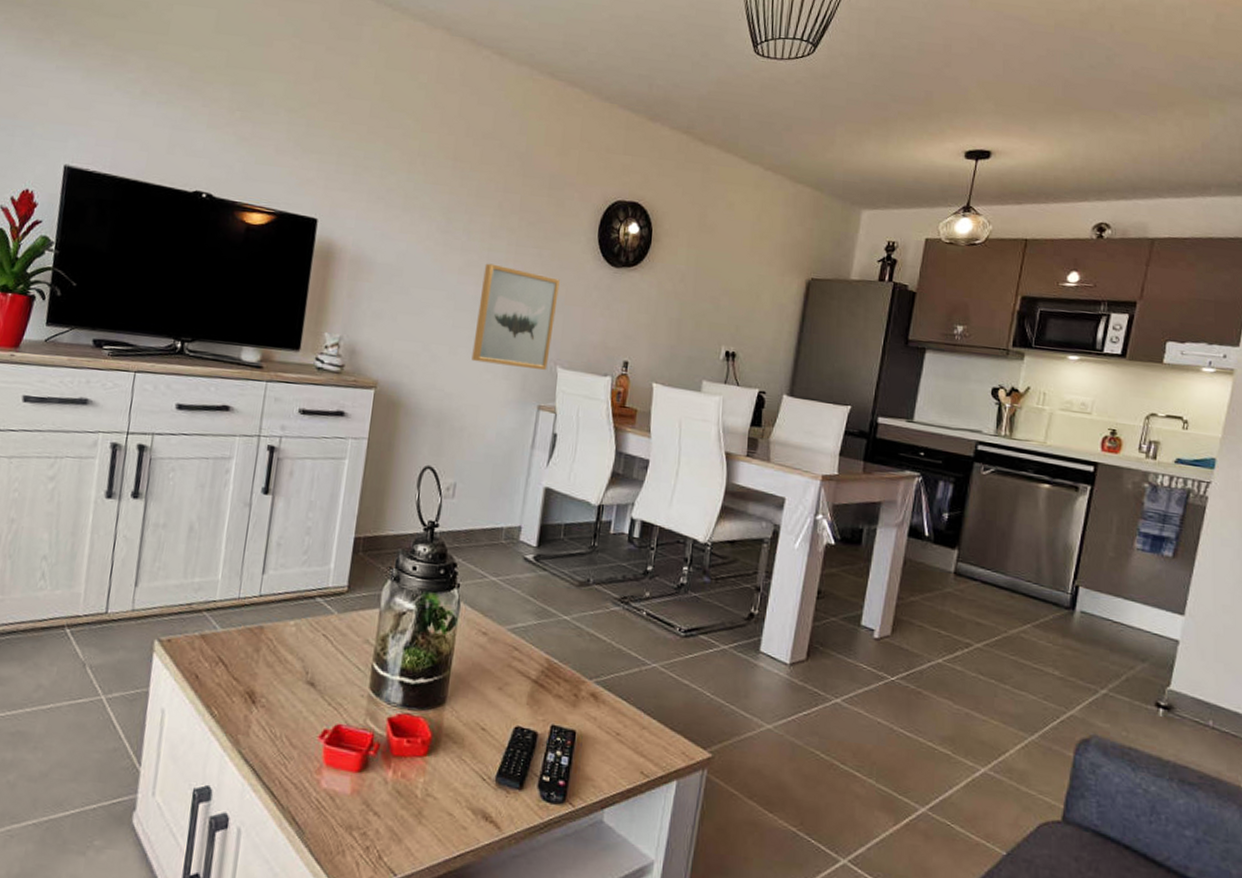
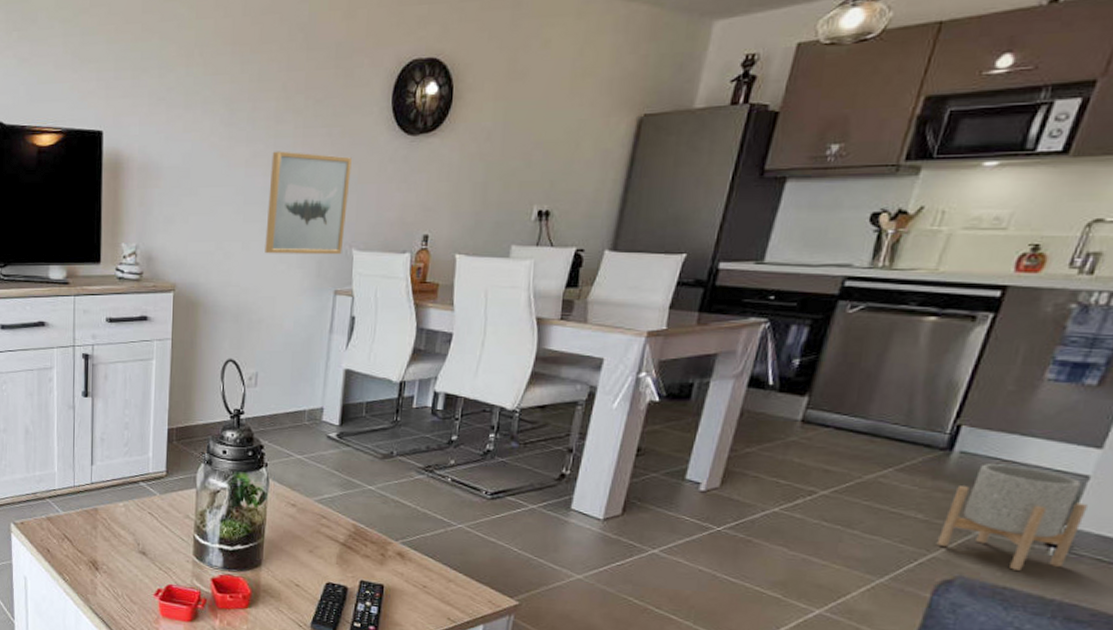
planter: none [1072,624,1181,731] -> present [936,464,1088,571]

